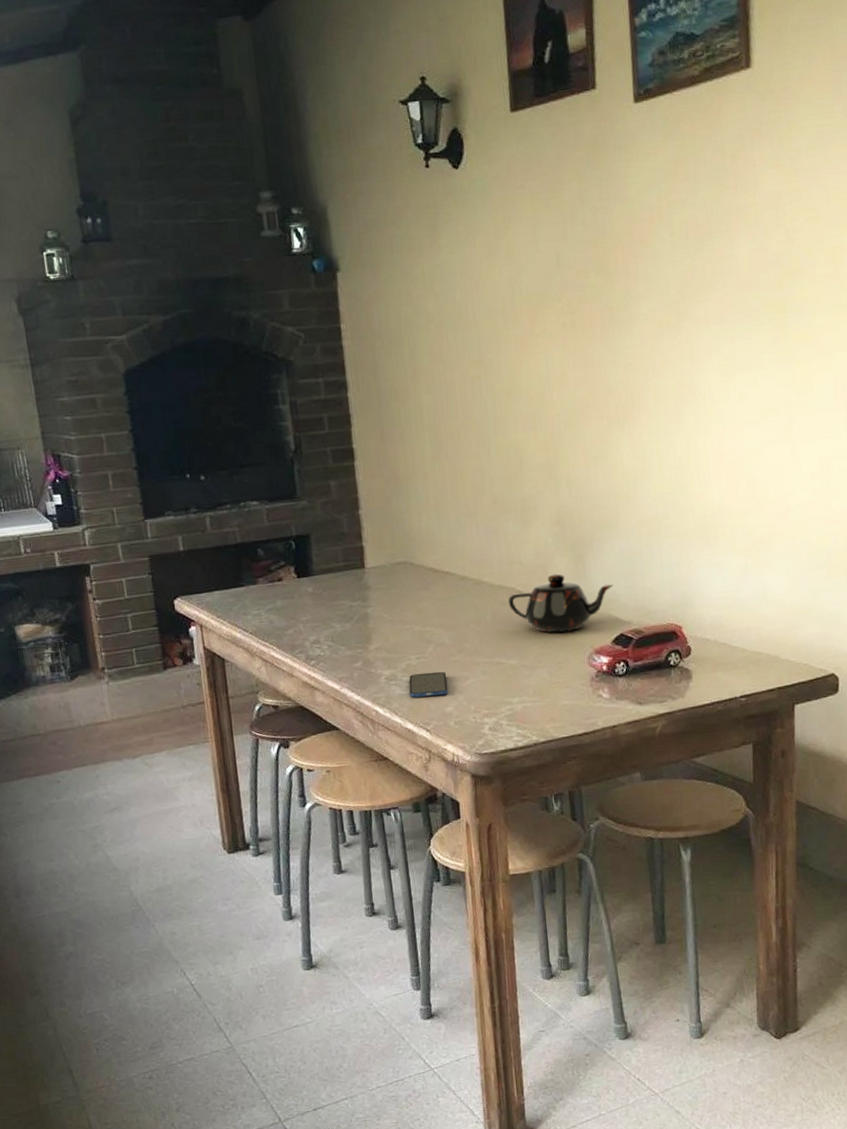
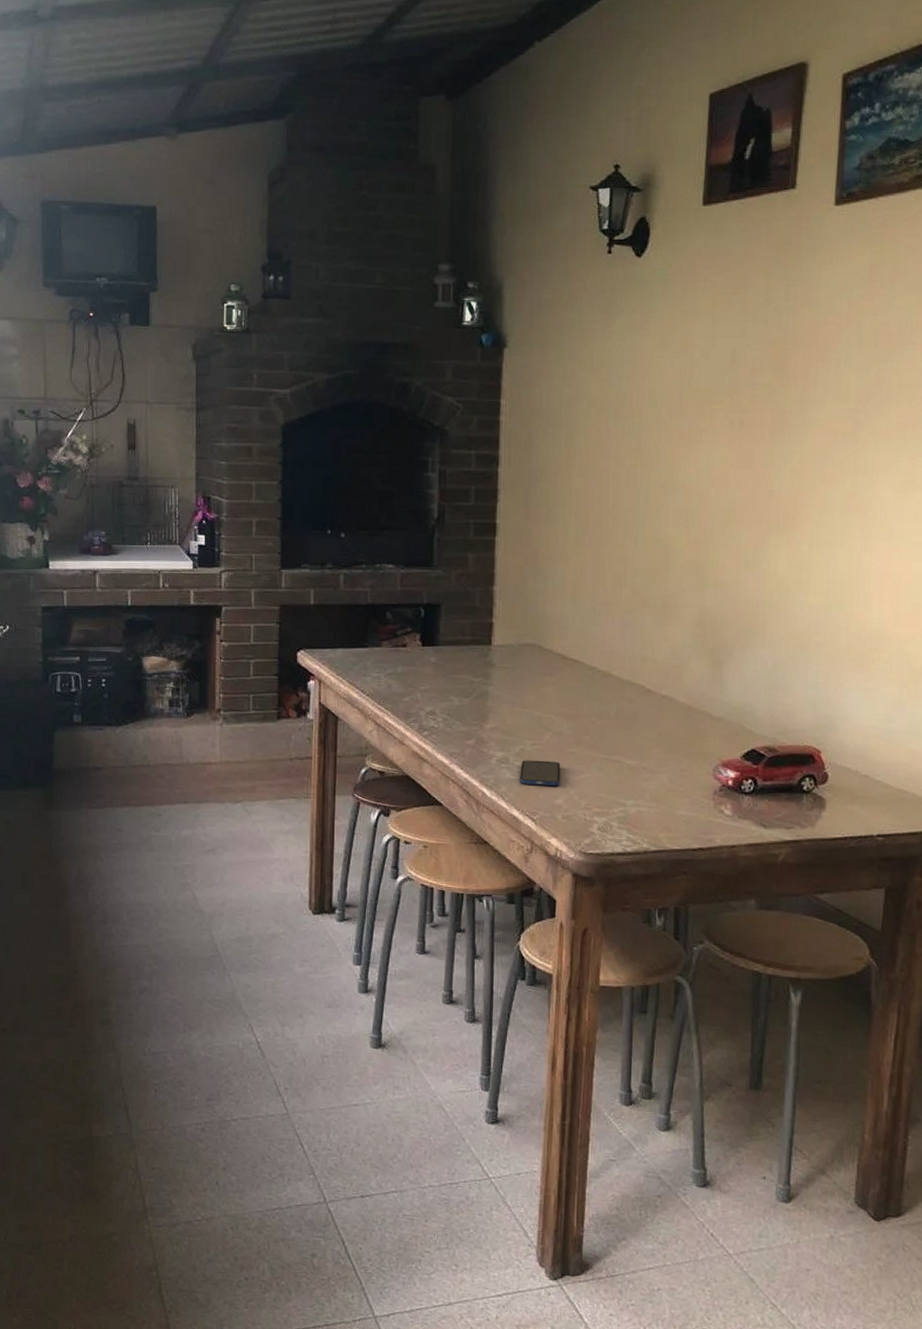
teapot: present [508,573,614,633] -> none [635,677,751,739]

